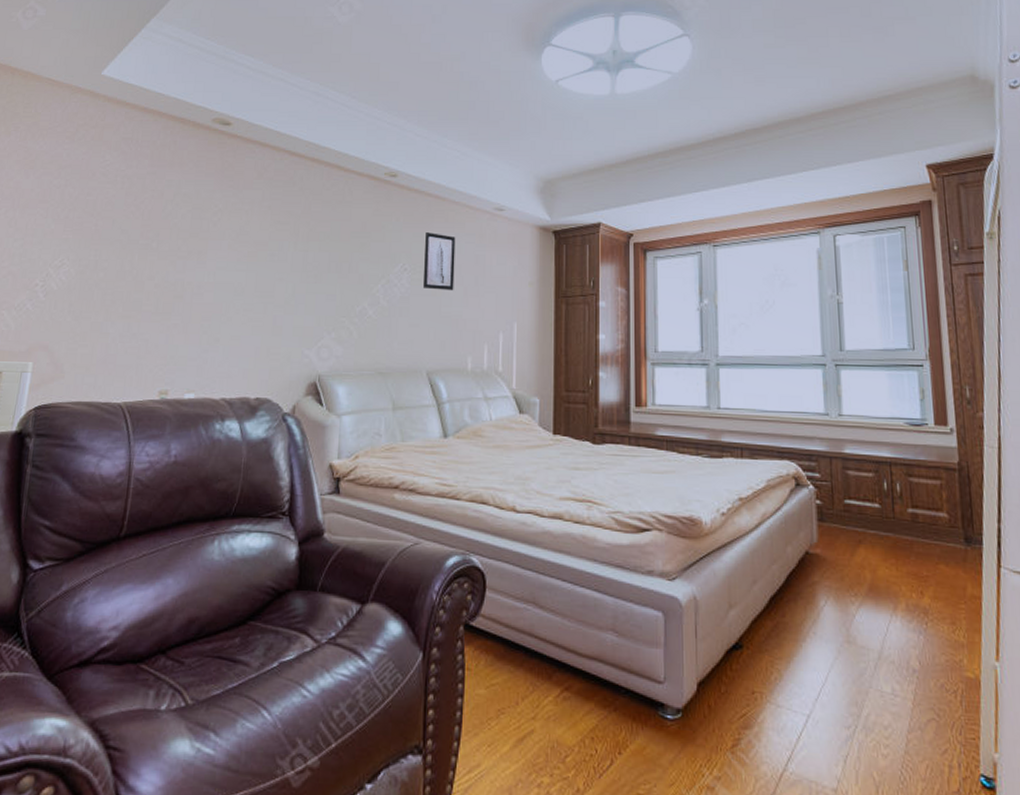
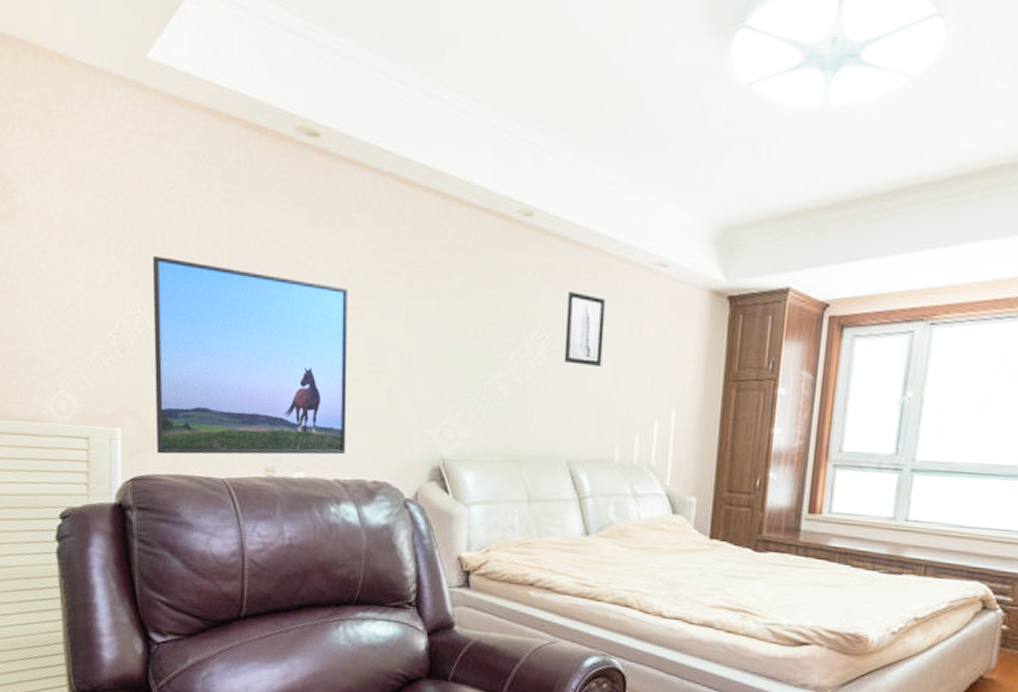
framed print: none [63,218,245,384] -> present [152,256,348,455]

